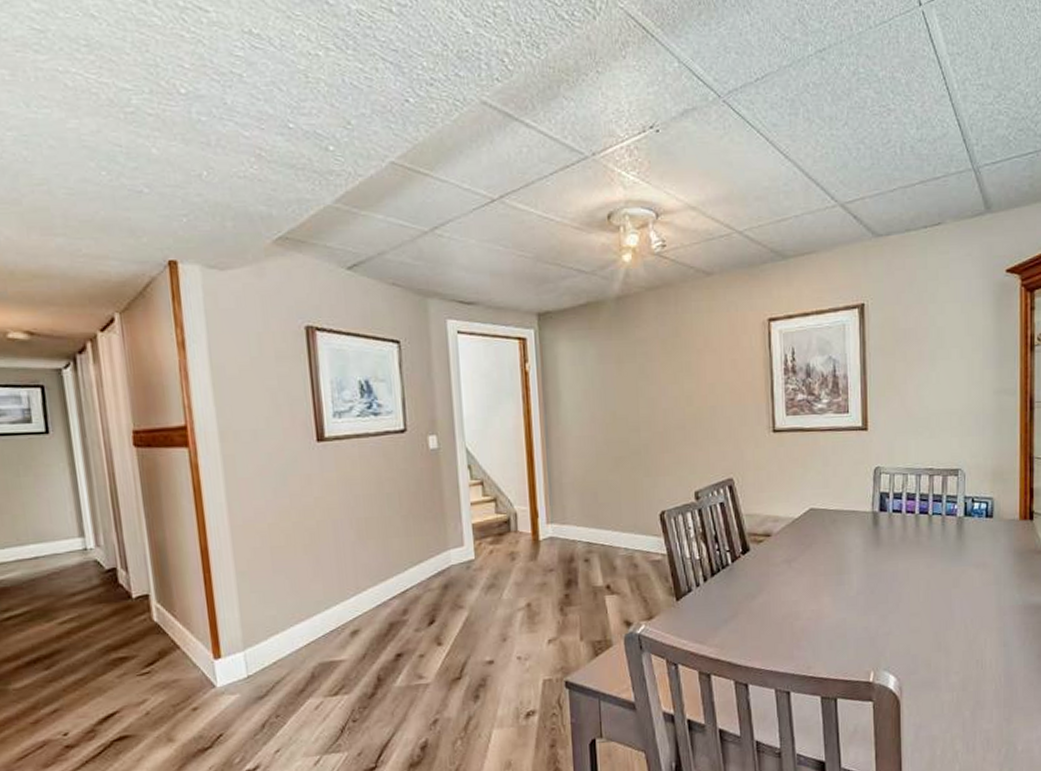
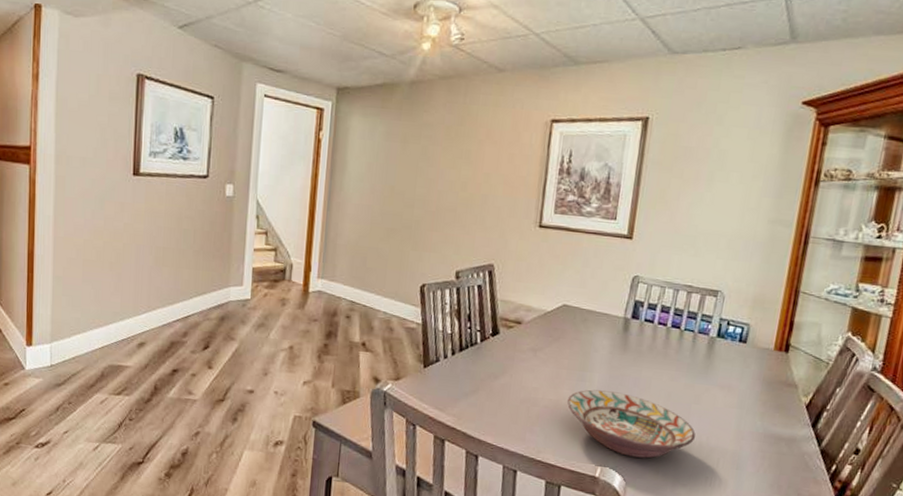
decorative bowl: none [829,590,959,654] -> present [566,389,696,459]

